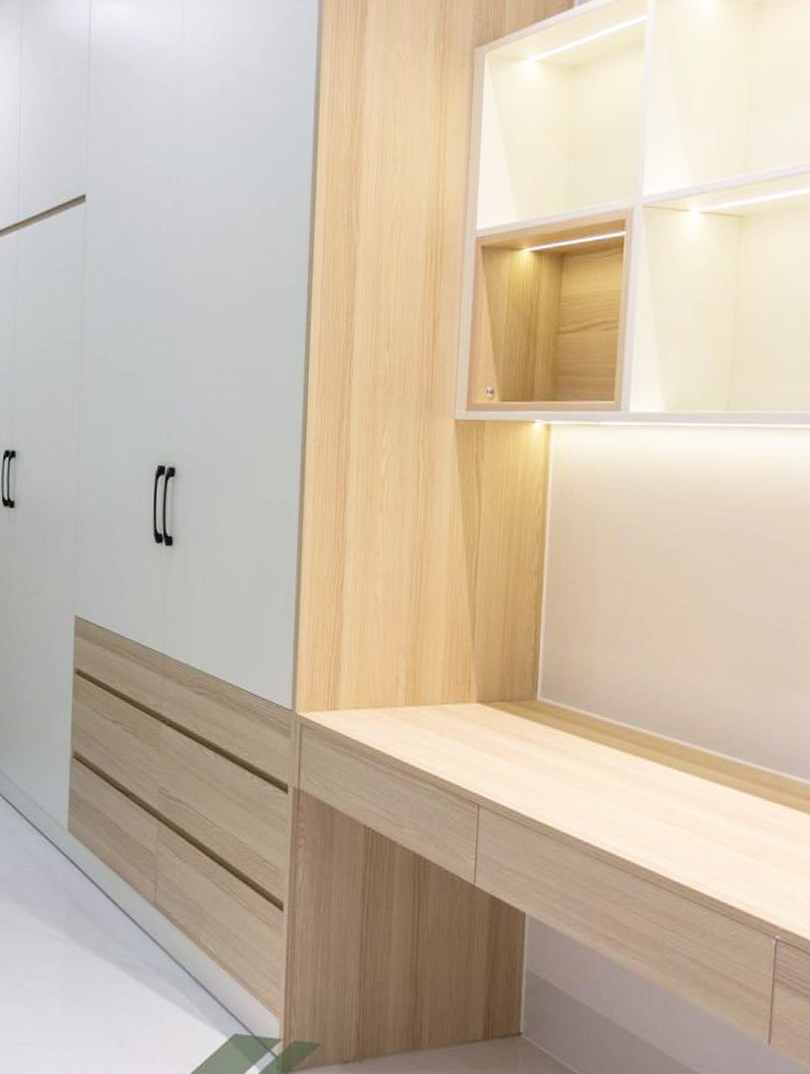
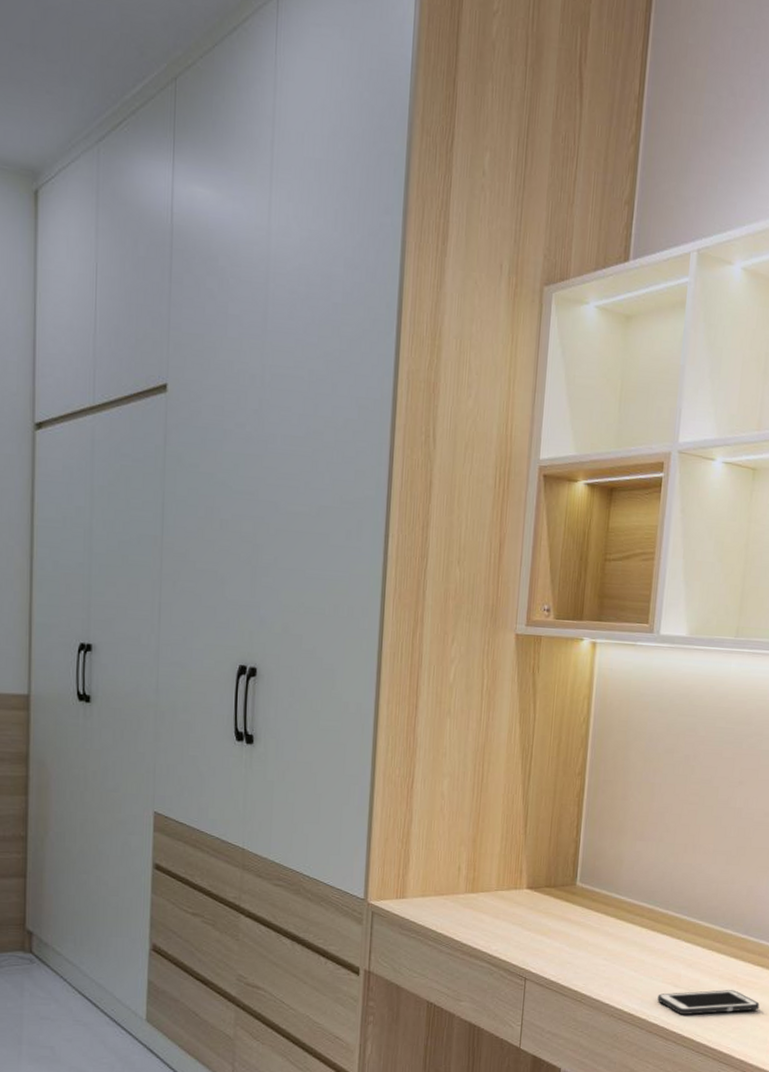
cell phone: none [645,830,783,859] -> present [658,990,760,1015]

